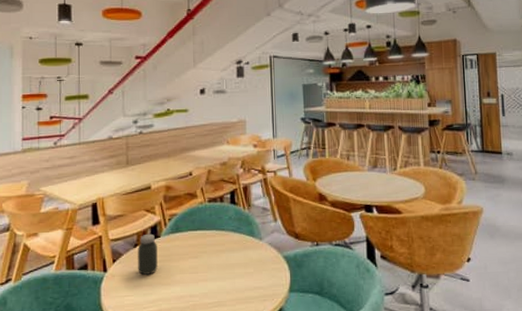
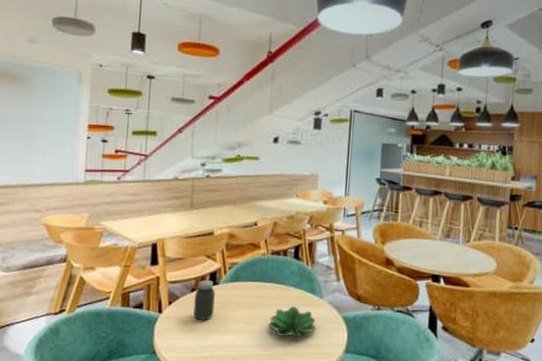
succulent plant: none [212,251,259,283] -> present [268,306,316,338]

